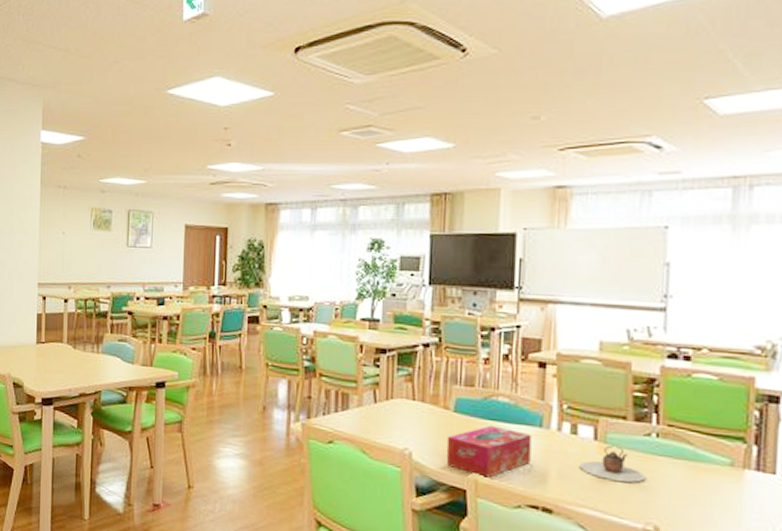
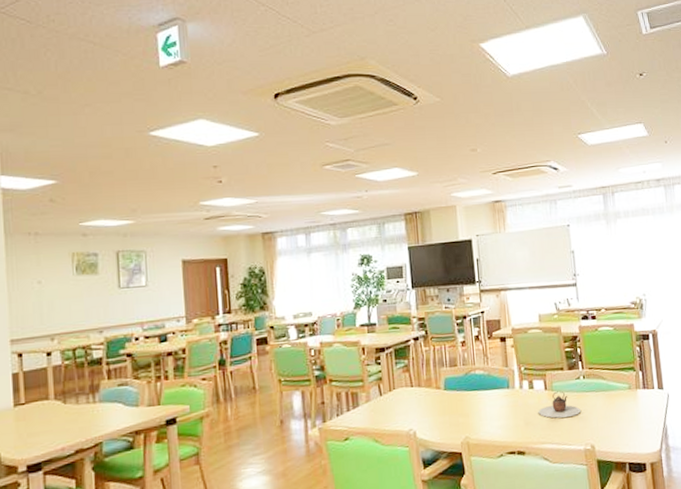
tissue box: present [446,425,532,478] -> none [441,394,505,439]

